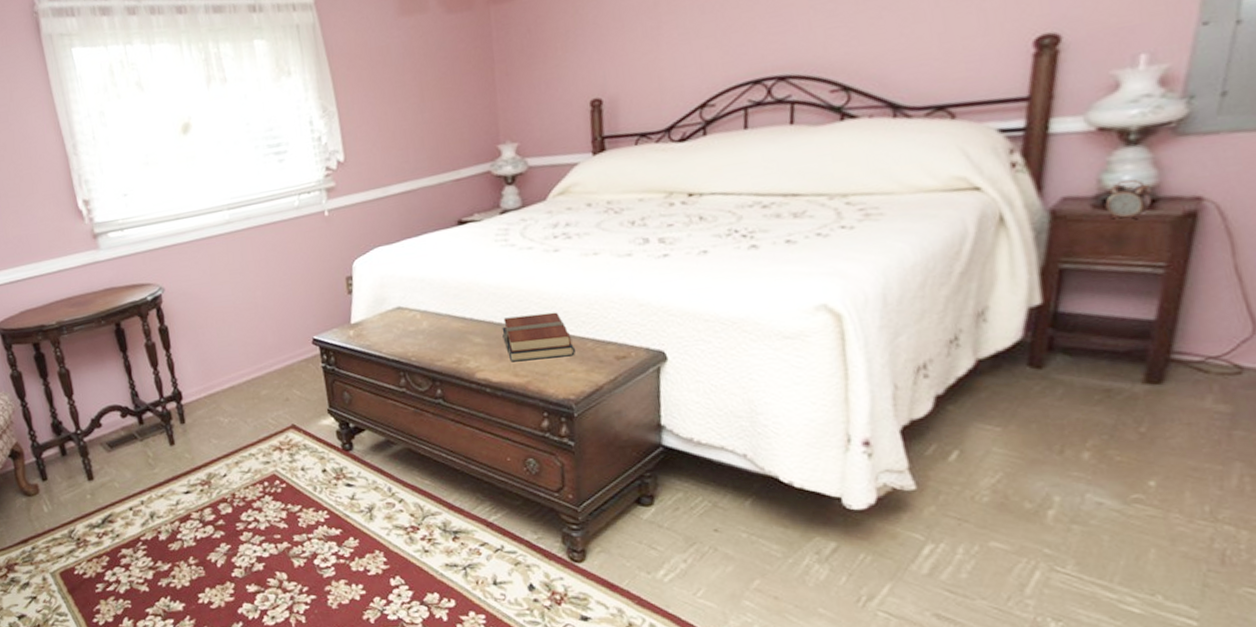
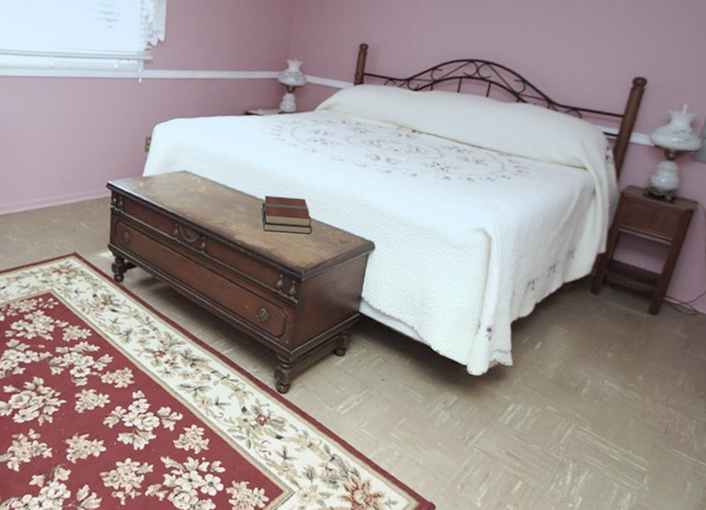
alarm clock: present [1105,179,1153,220] -> none [649,181,675,209]

